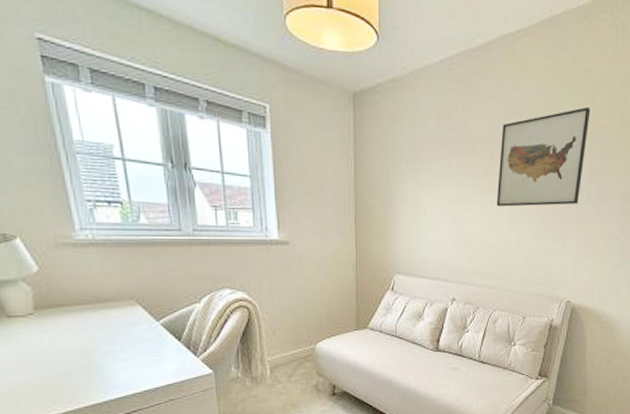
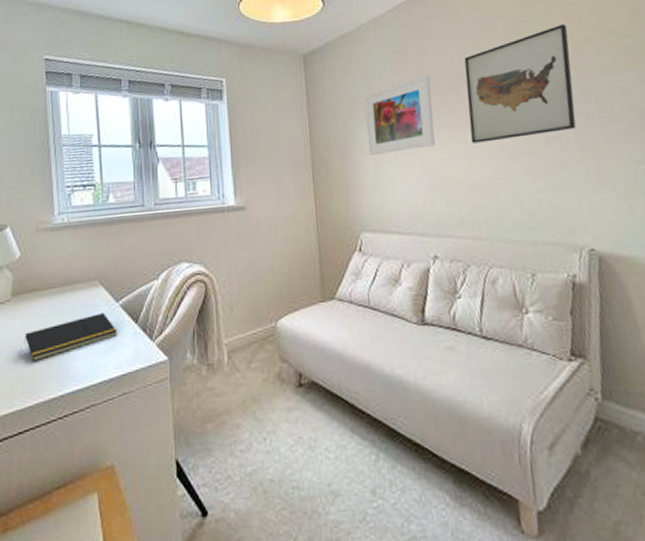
notepad: none [55,331,160,372] -> present [23,313,117,362]
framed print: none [407,135,471,206] -> present [363,75,435,155]

